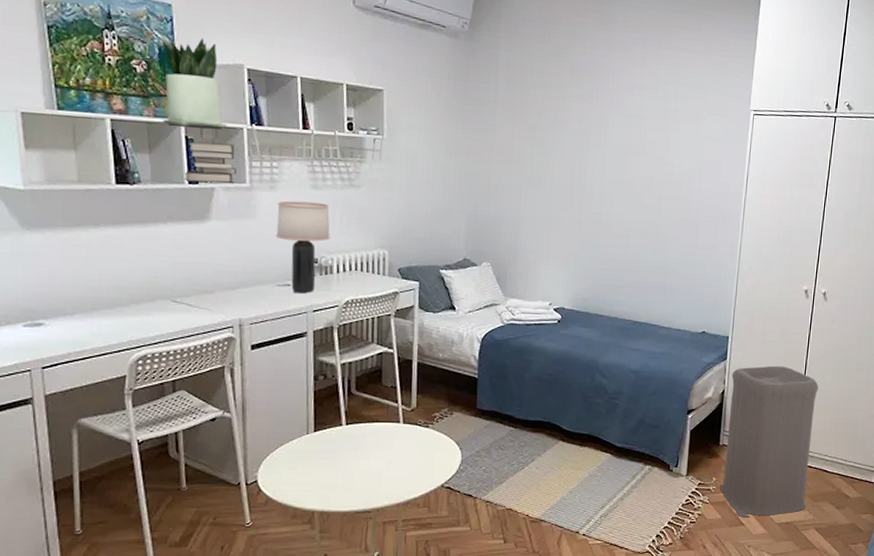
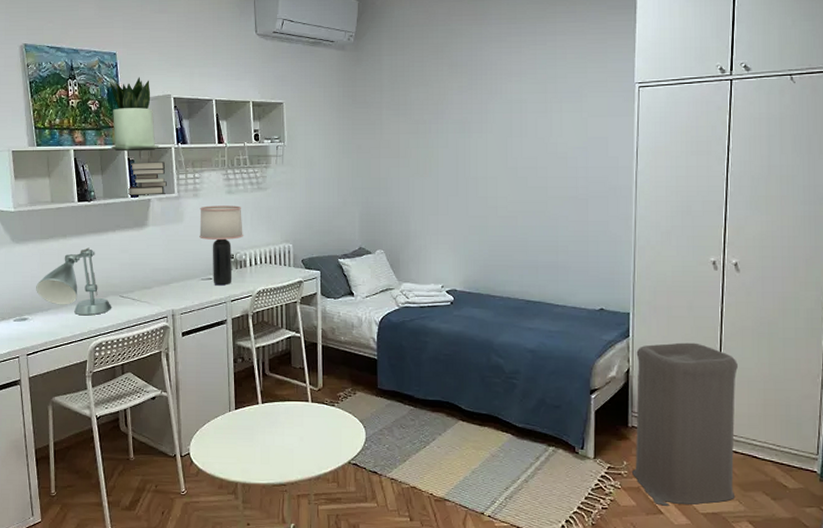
desk lamp: none [55,240,161,323] -> present [36,247,112,316]

